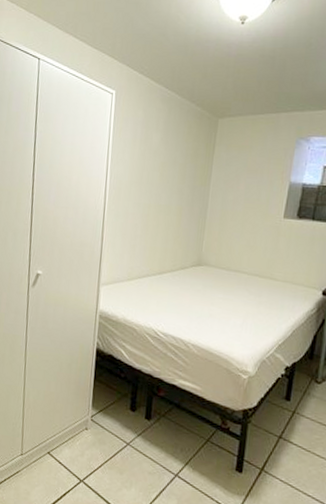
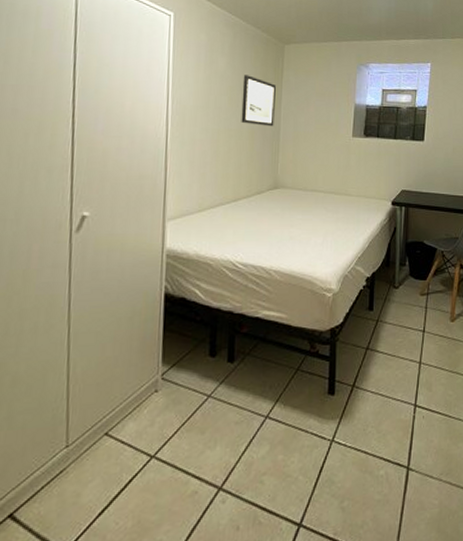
wall art: none [170,151,206,204] -> present [241,75,276,127]

